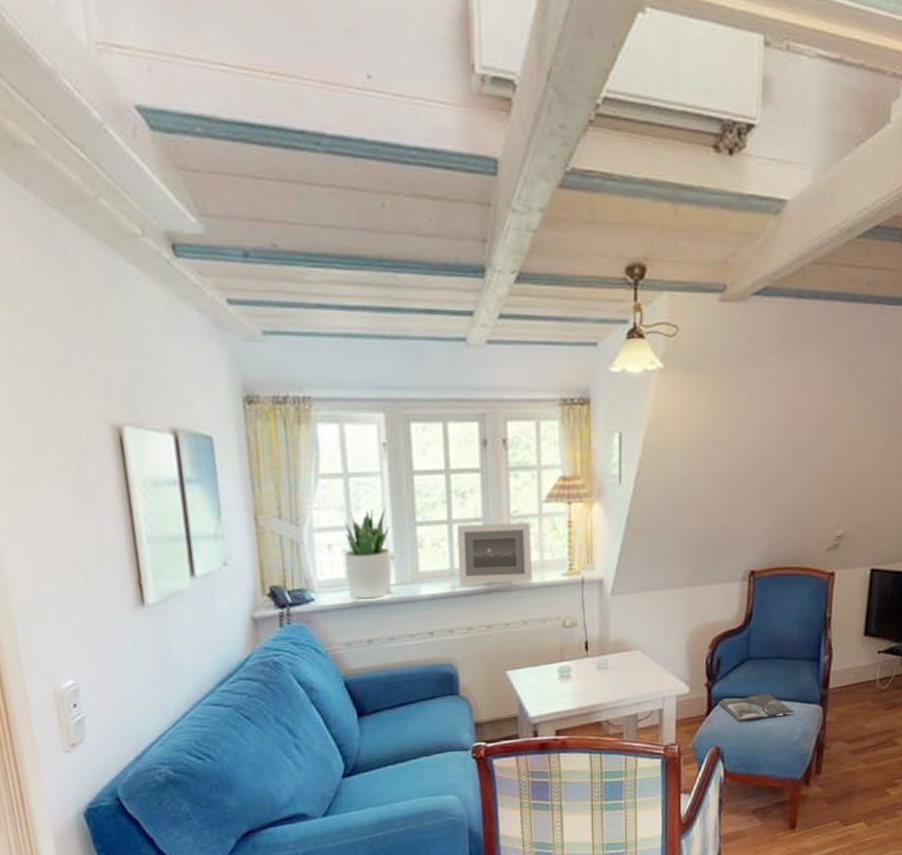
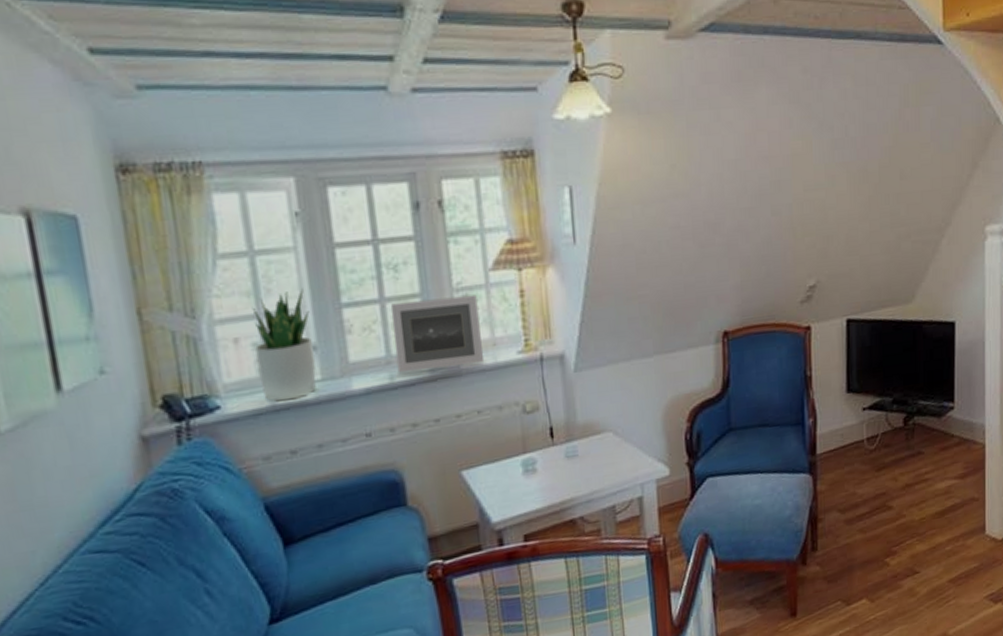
magazine: present [717,693,795,722] -> none [701,466,784,503]

